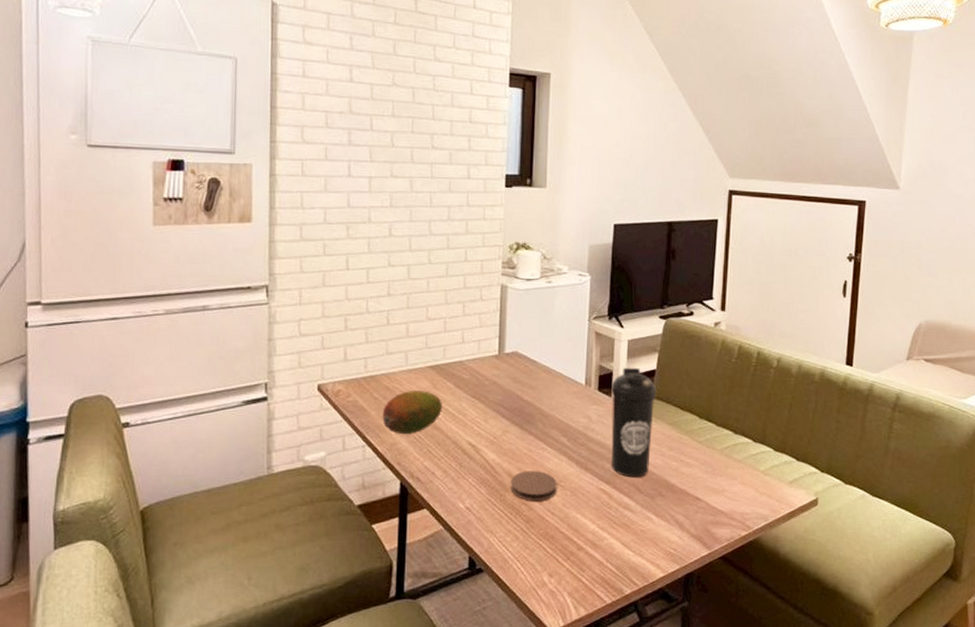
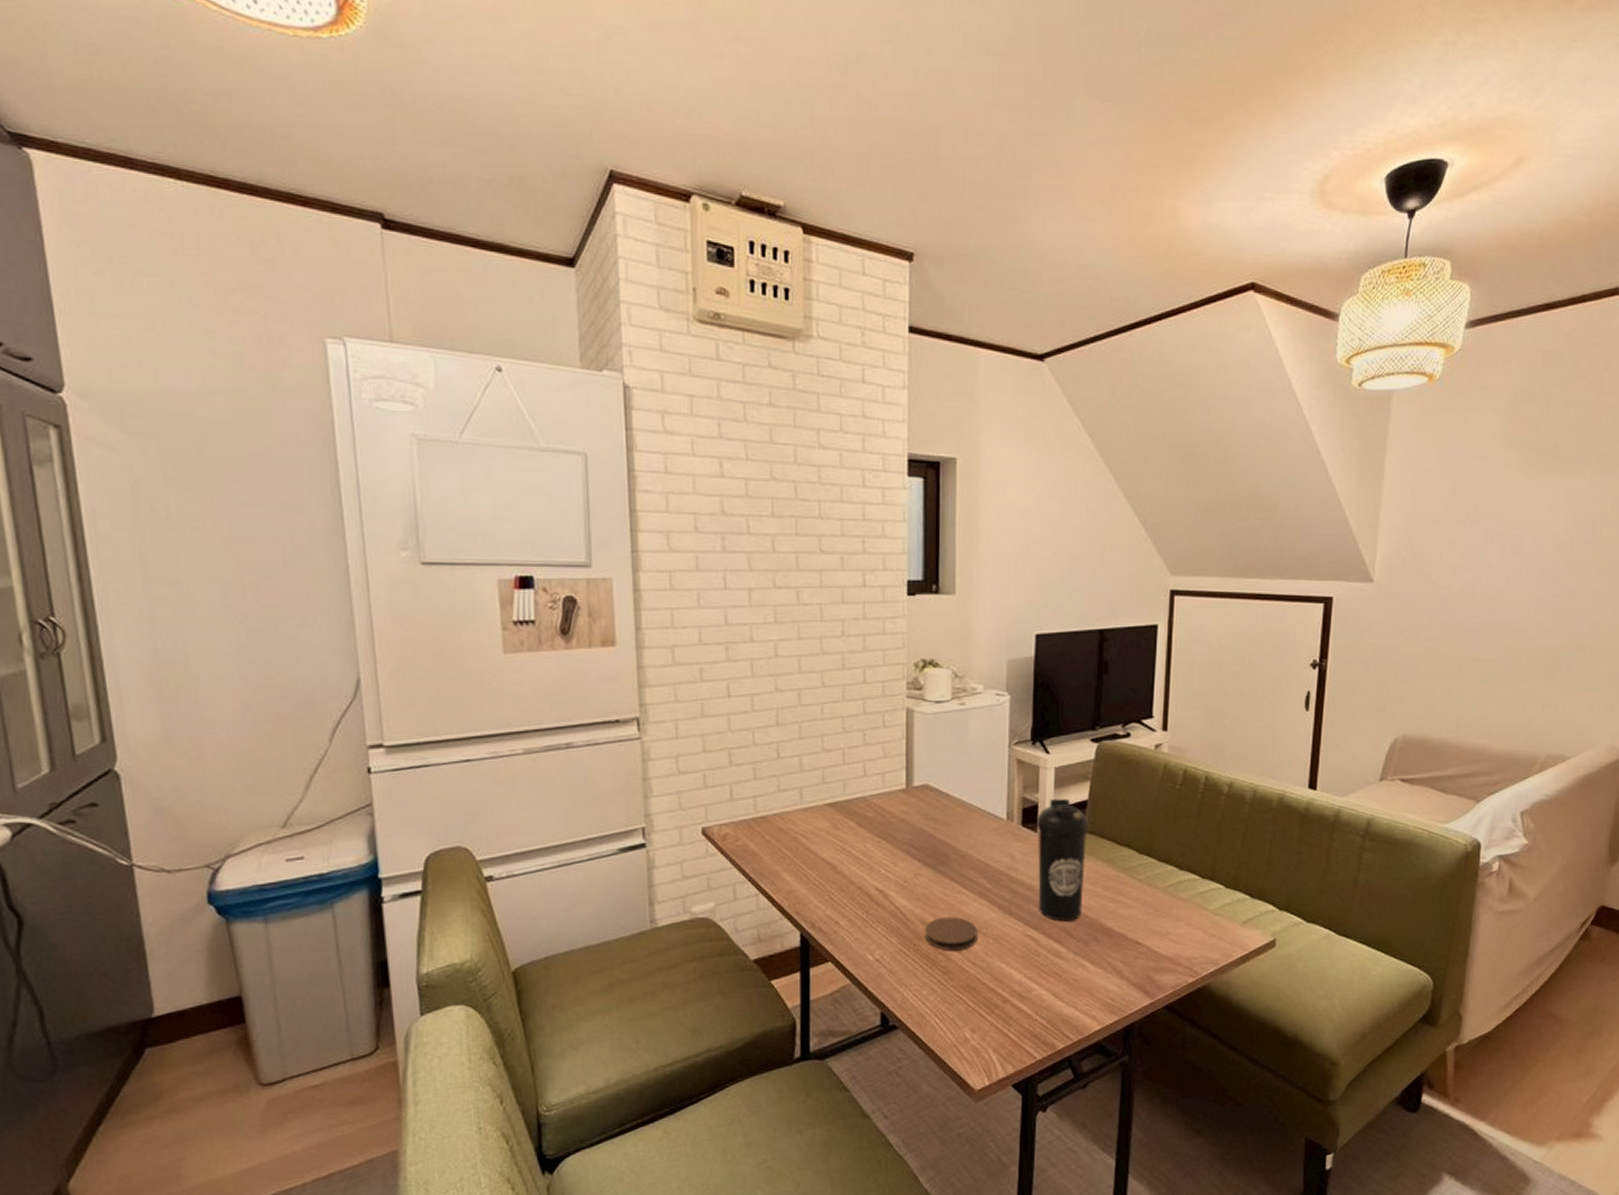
fruit: present [382,391,442,435] -> none [776,831,844,881]

